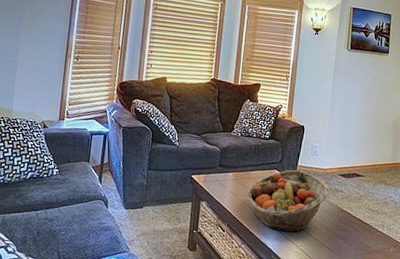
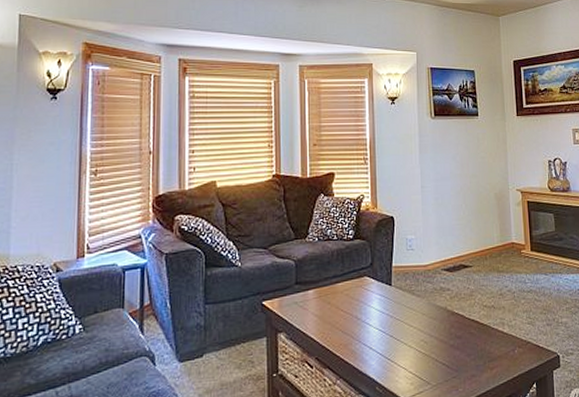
fruit basket: present [246,170,330,233] -> none [334,273,435,354]

